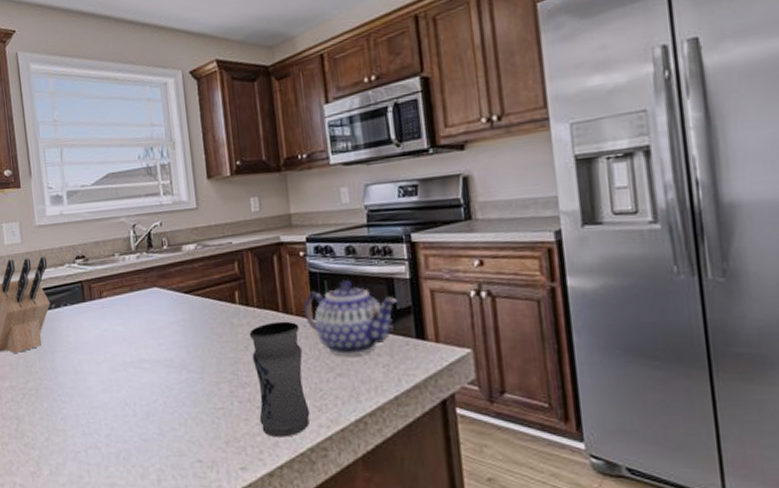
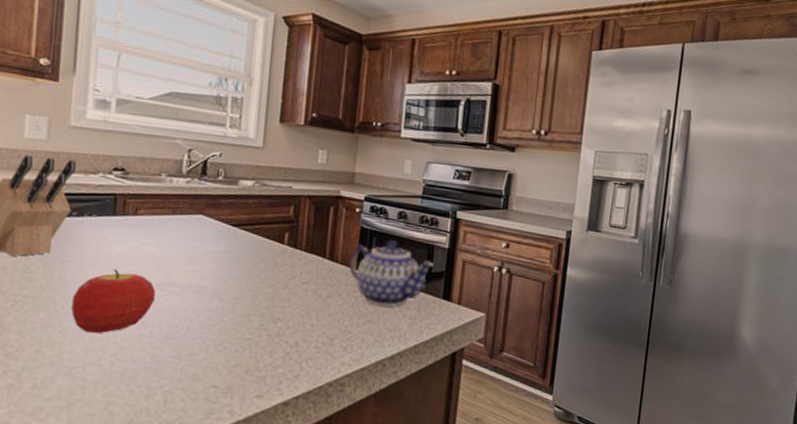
fruit: none [65,353,132,417] -> present [71,269,156,333]
jar: present [249,321,310,438] -> none [285,266,342,371]

